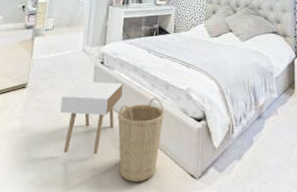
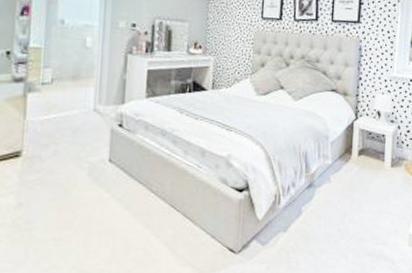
nightstand: present [60,81,123,155] -> none [68,147,148,232]
basket: present [118,98,164,182] -> none [142,166,199,259]

